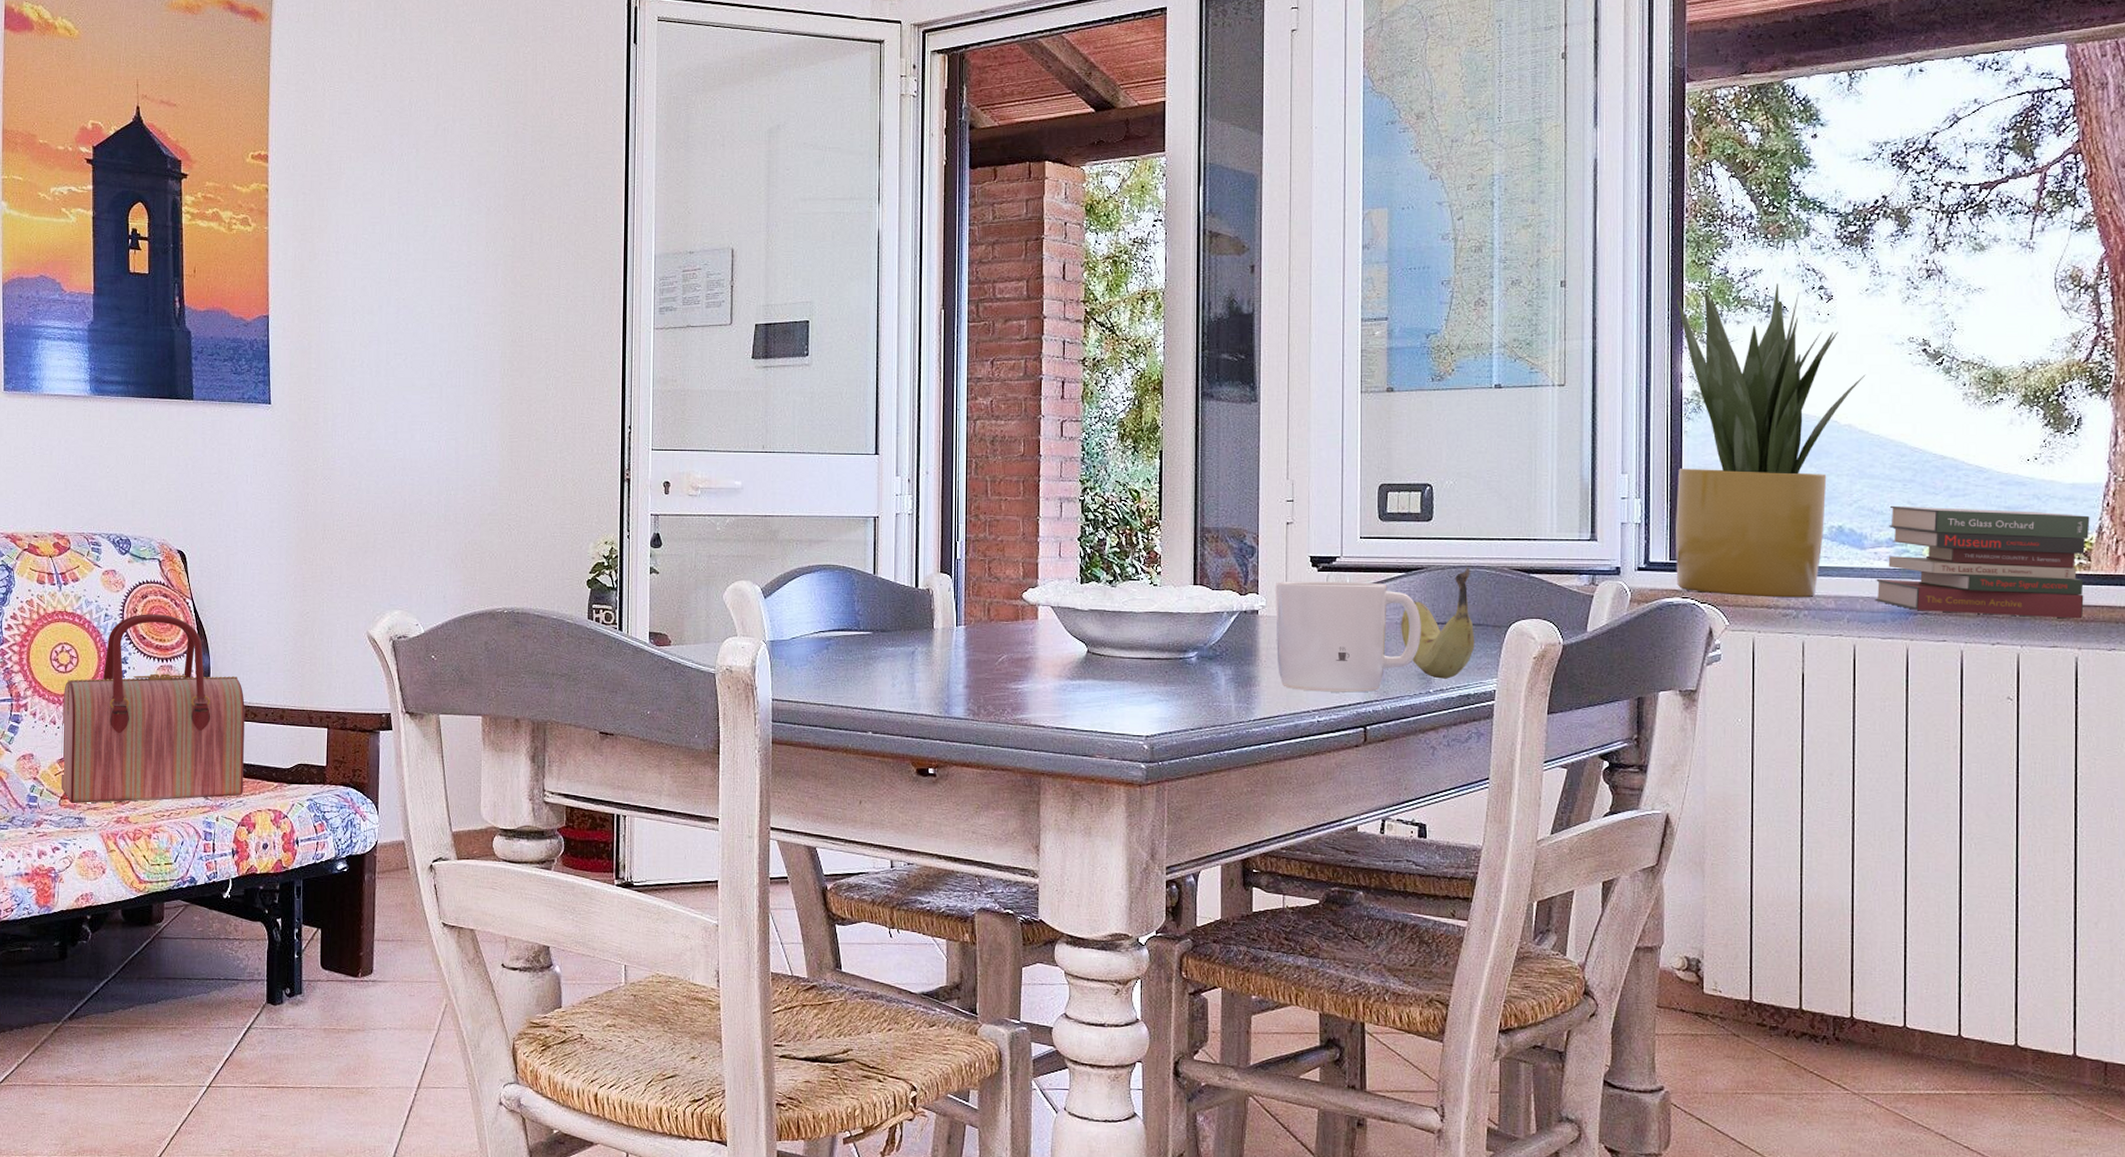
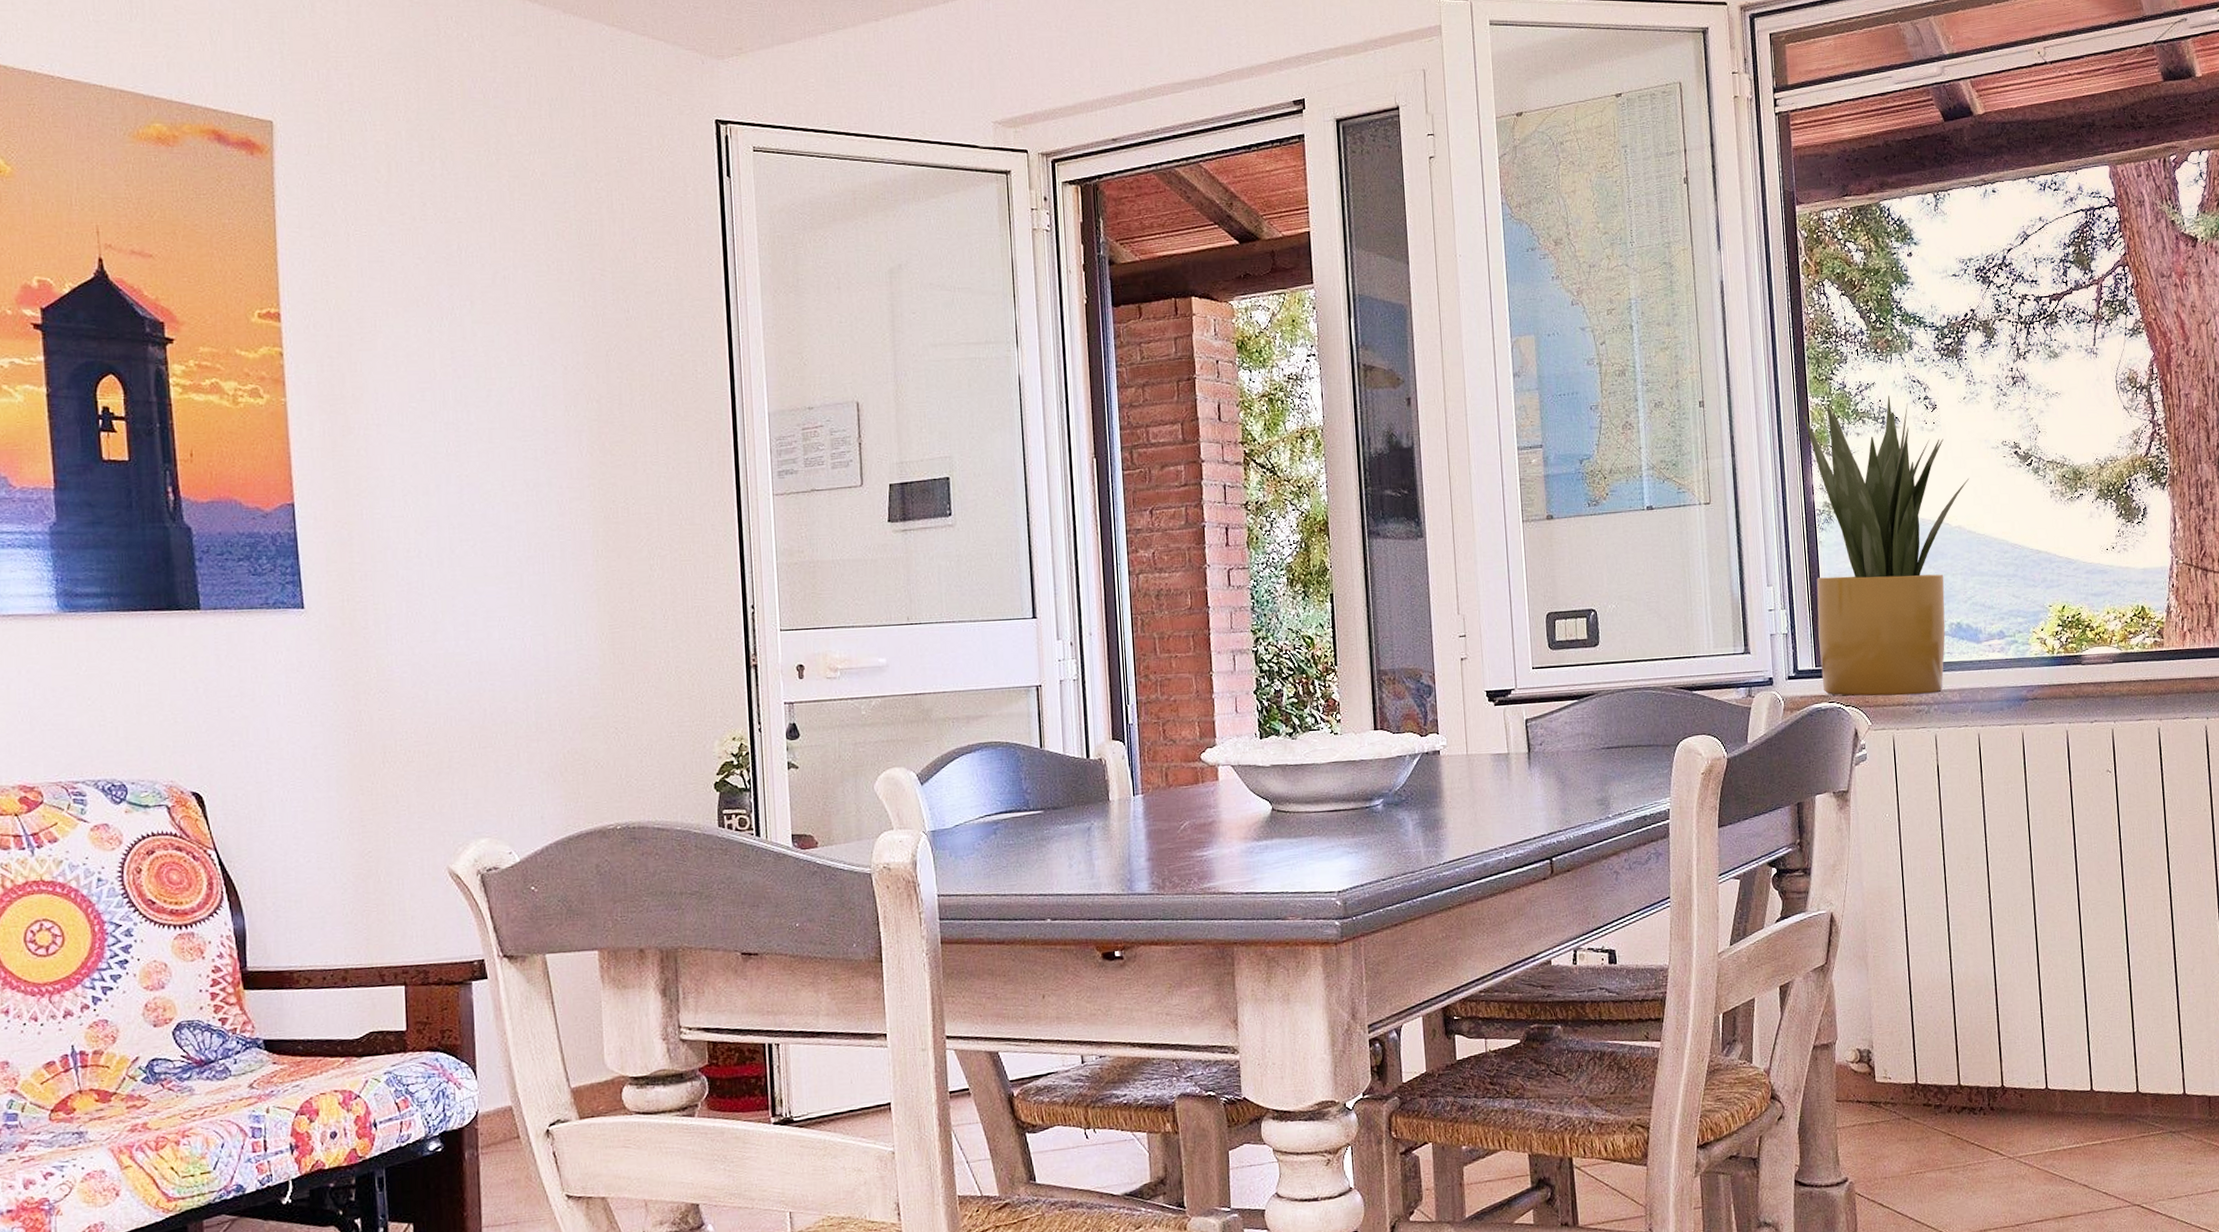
handbag: present [61,614,245,804] -> none [45,871,300,1117]
mug: present [1275,581,1422,693] -> none [1455,712,1598,829]
fruit: present [1401,568,1475,679] -> none [1577,690,1648,803]
books: present [1875,505,2090,619] -> none [1992,596,2161,697]

